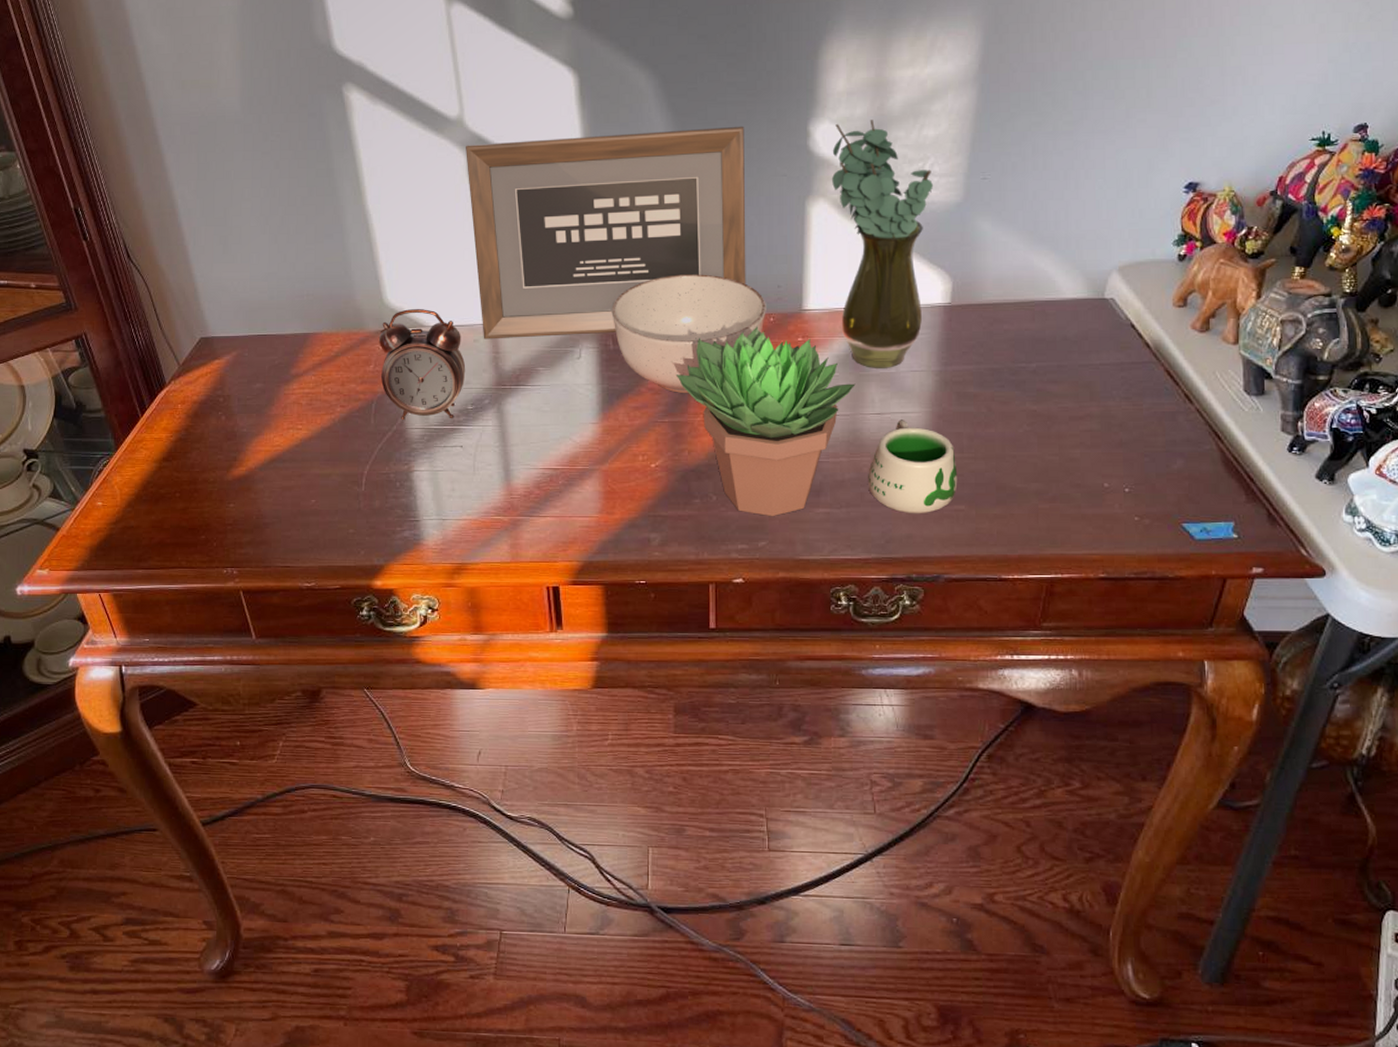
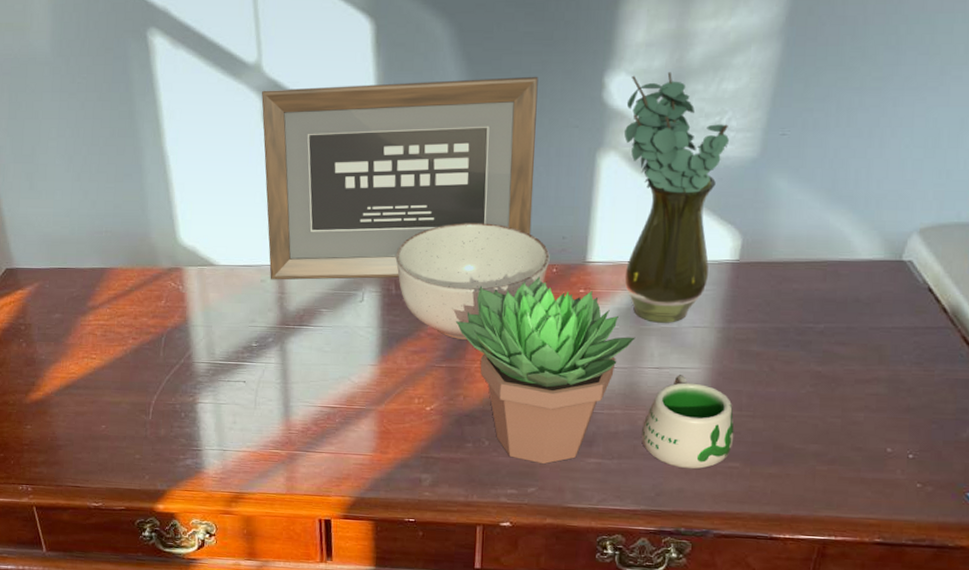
alarm clock: present [378,309,466,421] -> none [170,248,252,355]

